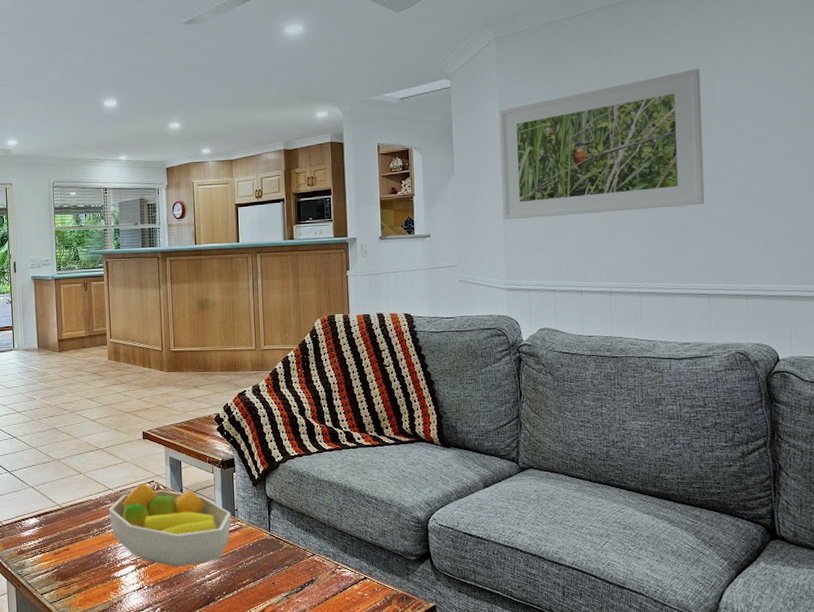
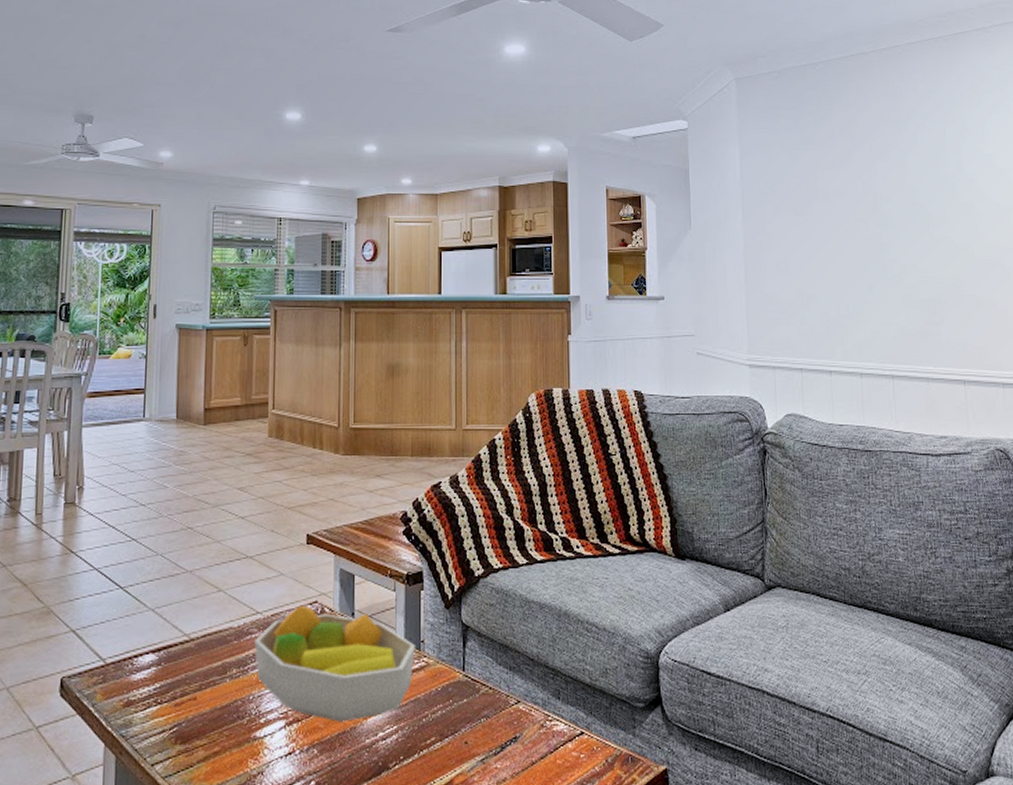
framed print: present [499,69,705,220] -> none [739,130,956,285]

